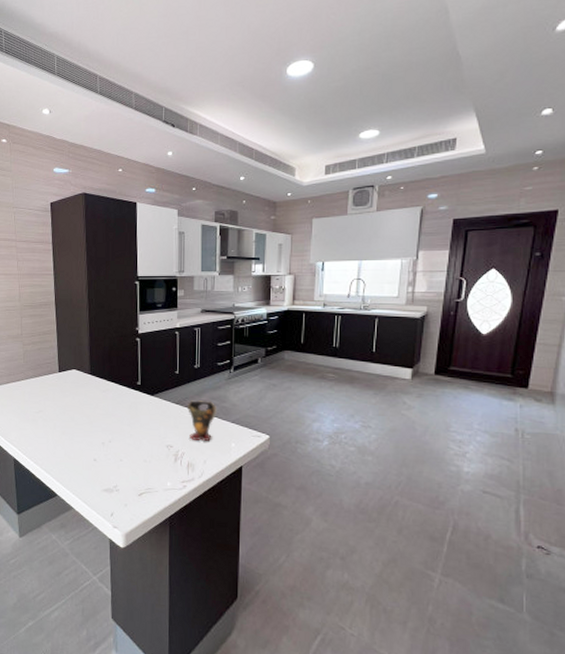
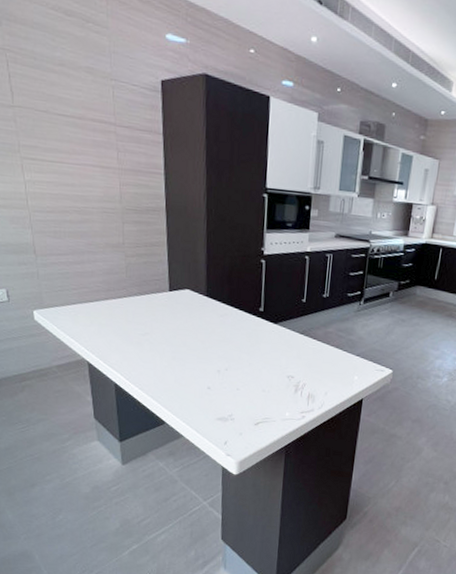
cup: present [188,400,216,442] -> none [312,331,343,374]

